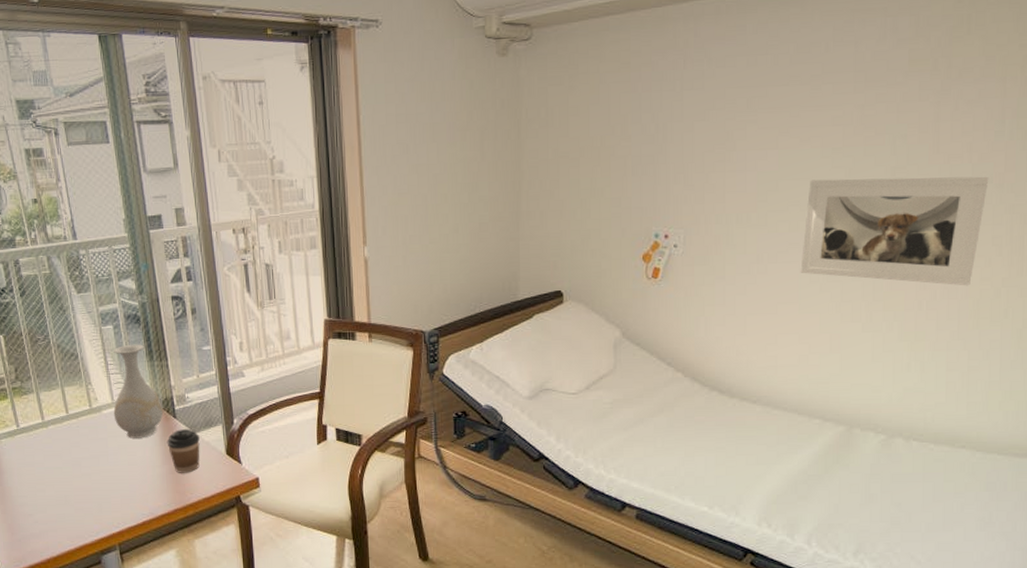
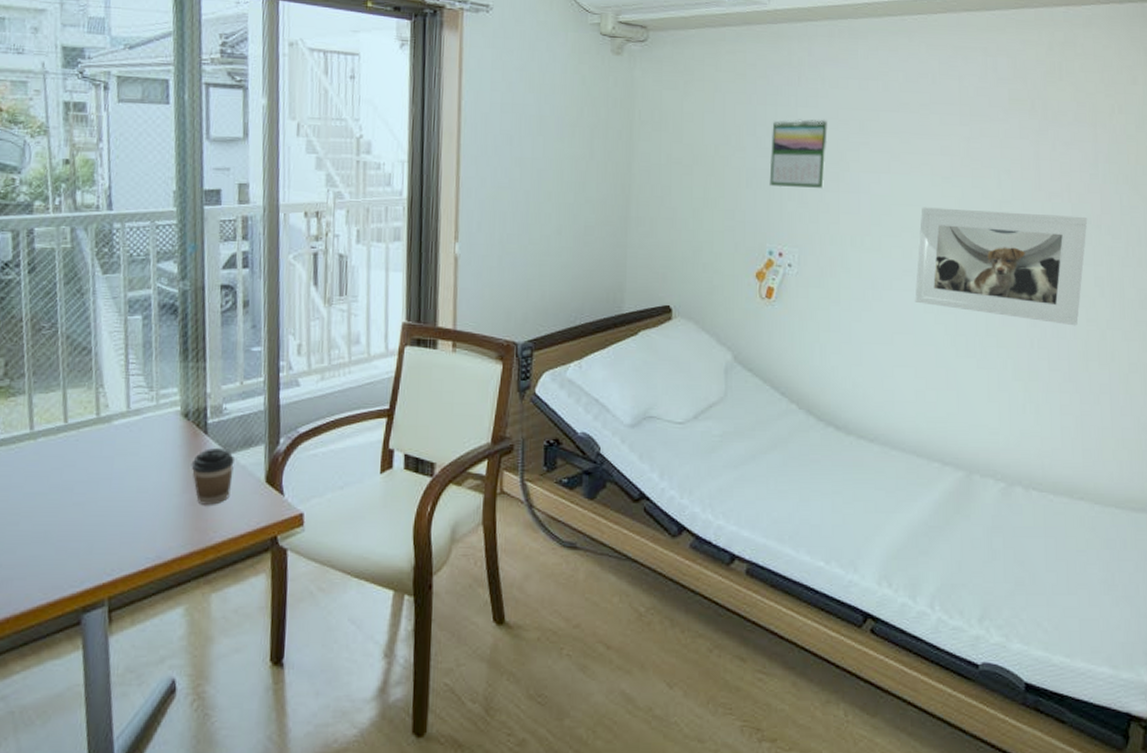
vase: present [113,344,164,439] -> none [126,339,193,458]
calendar: none [655,100,714,172] -> present [769,119,827,189]

